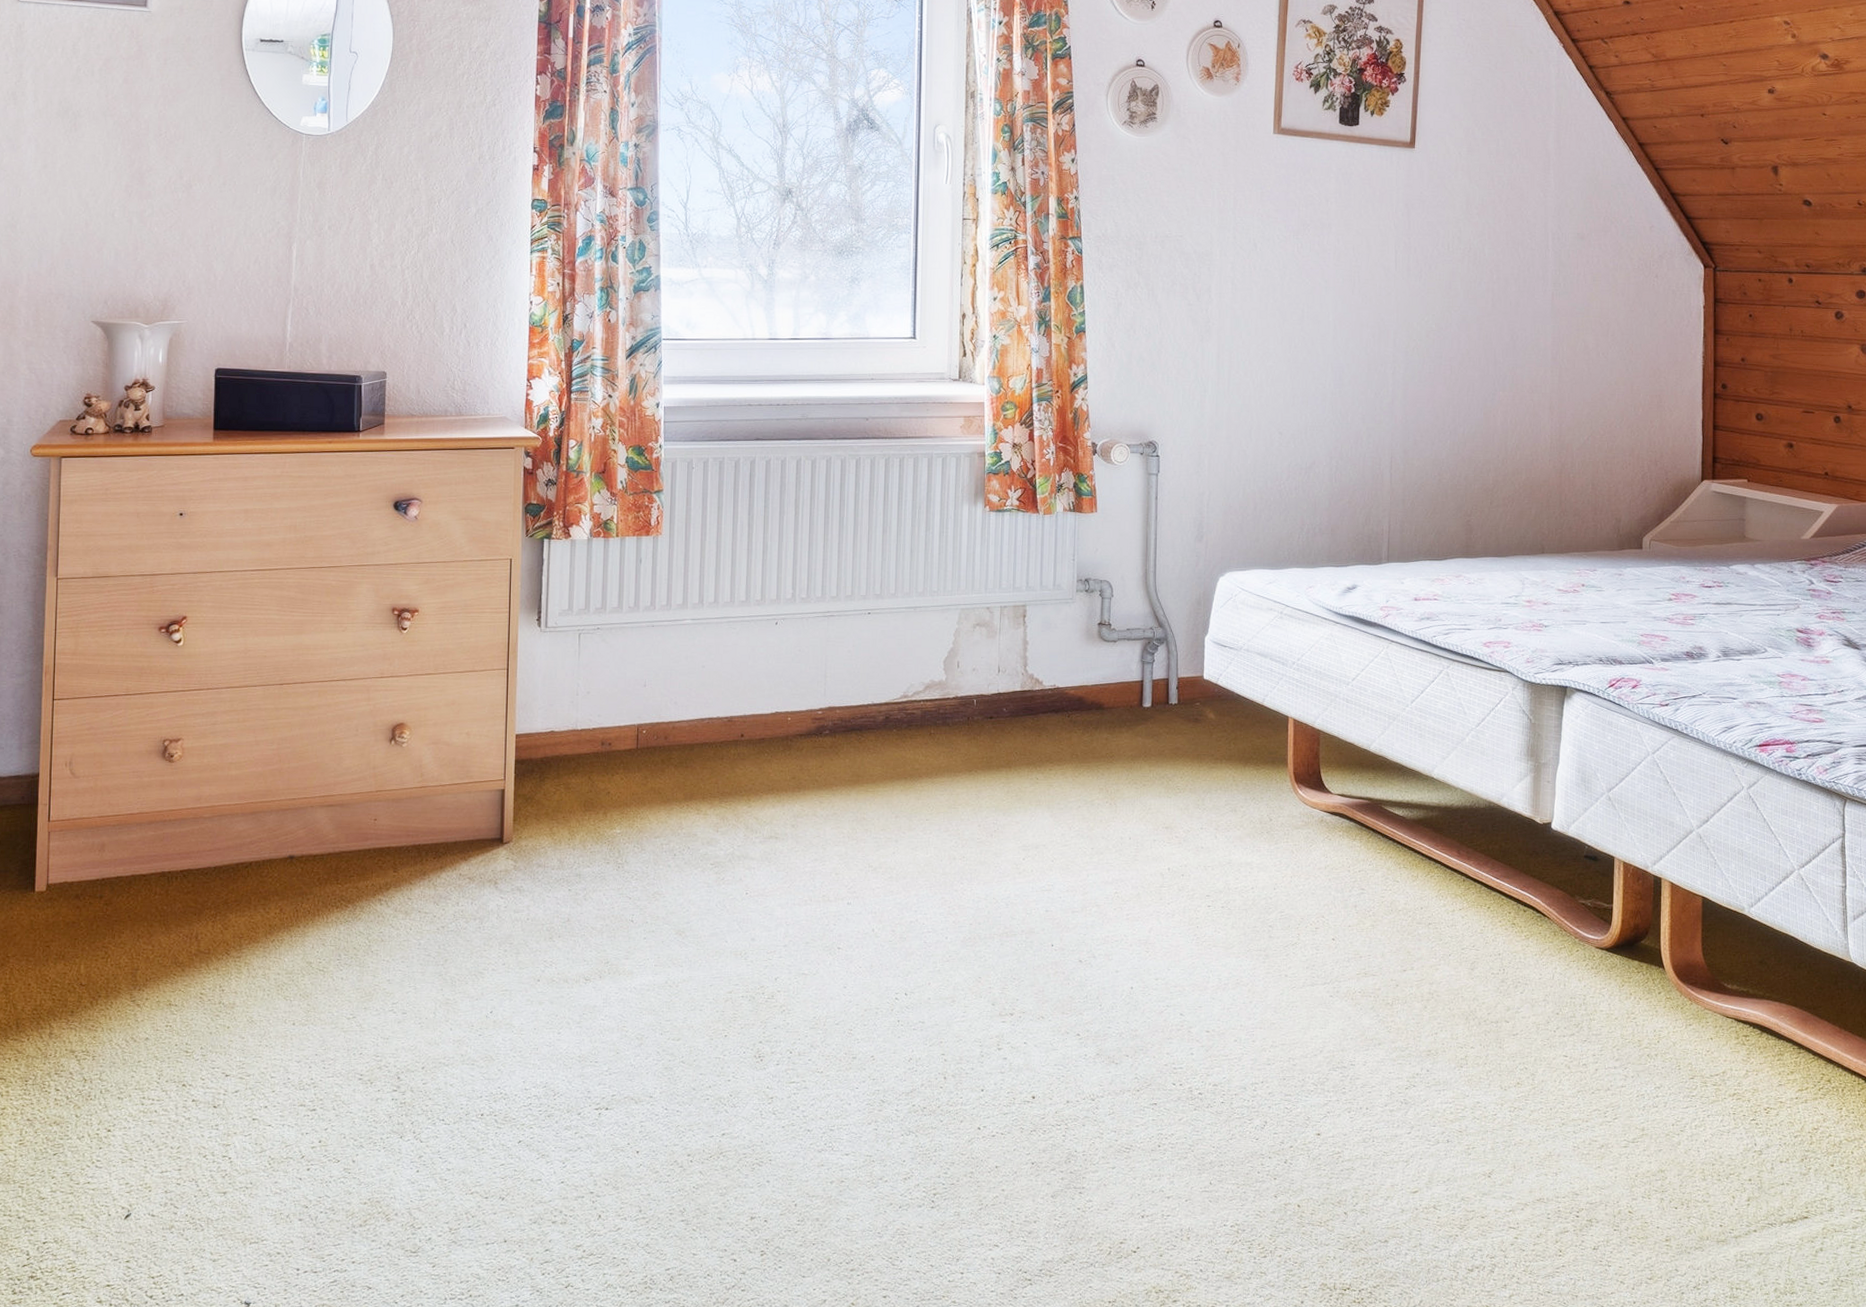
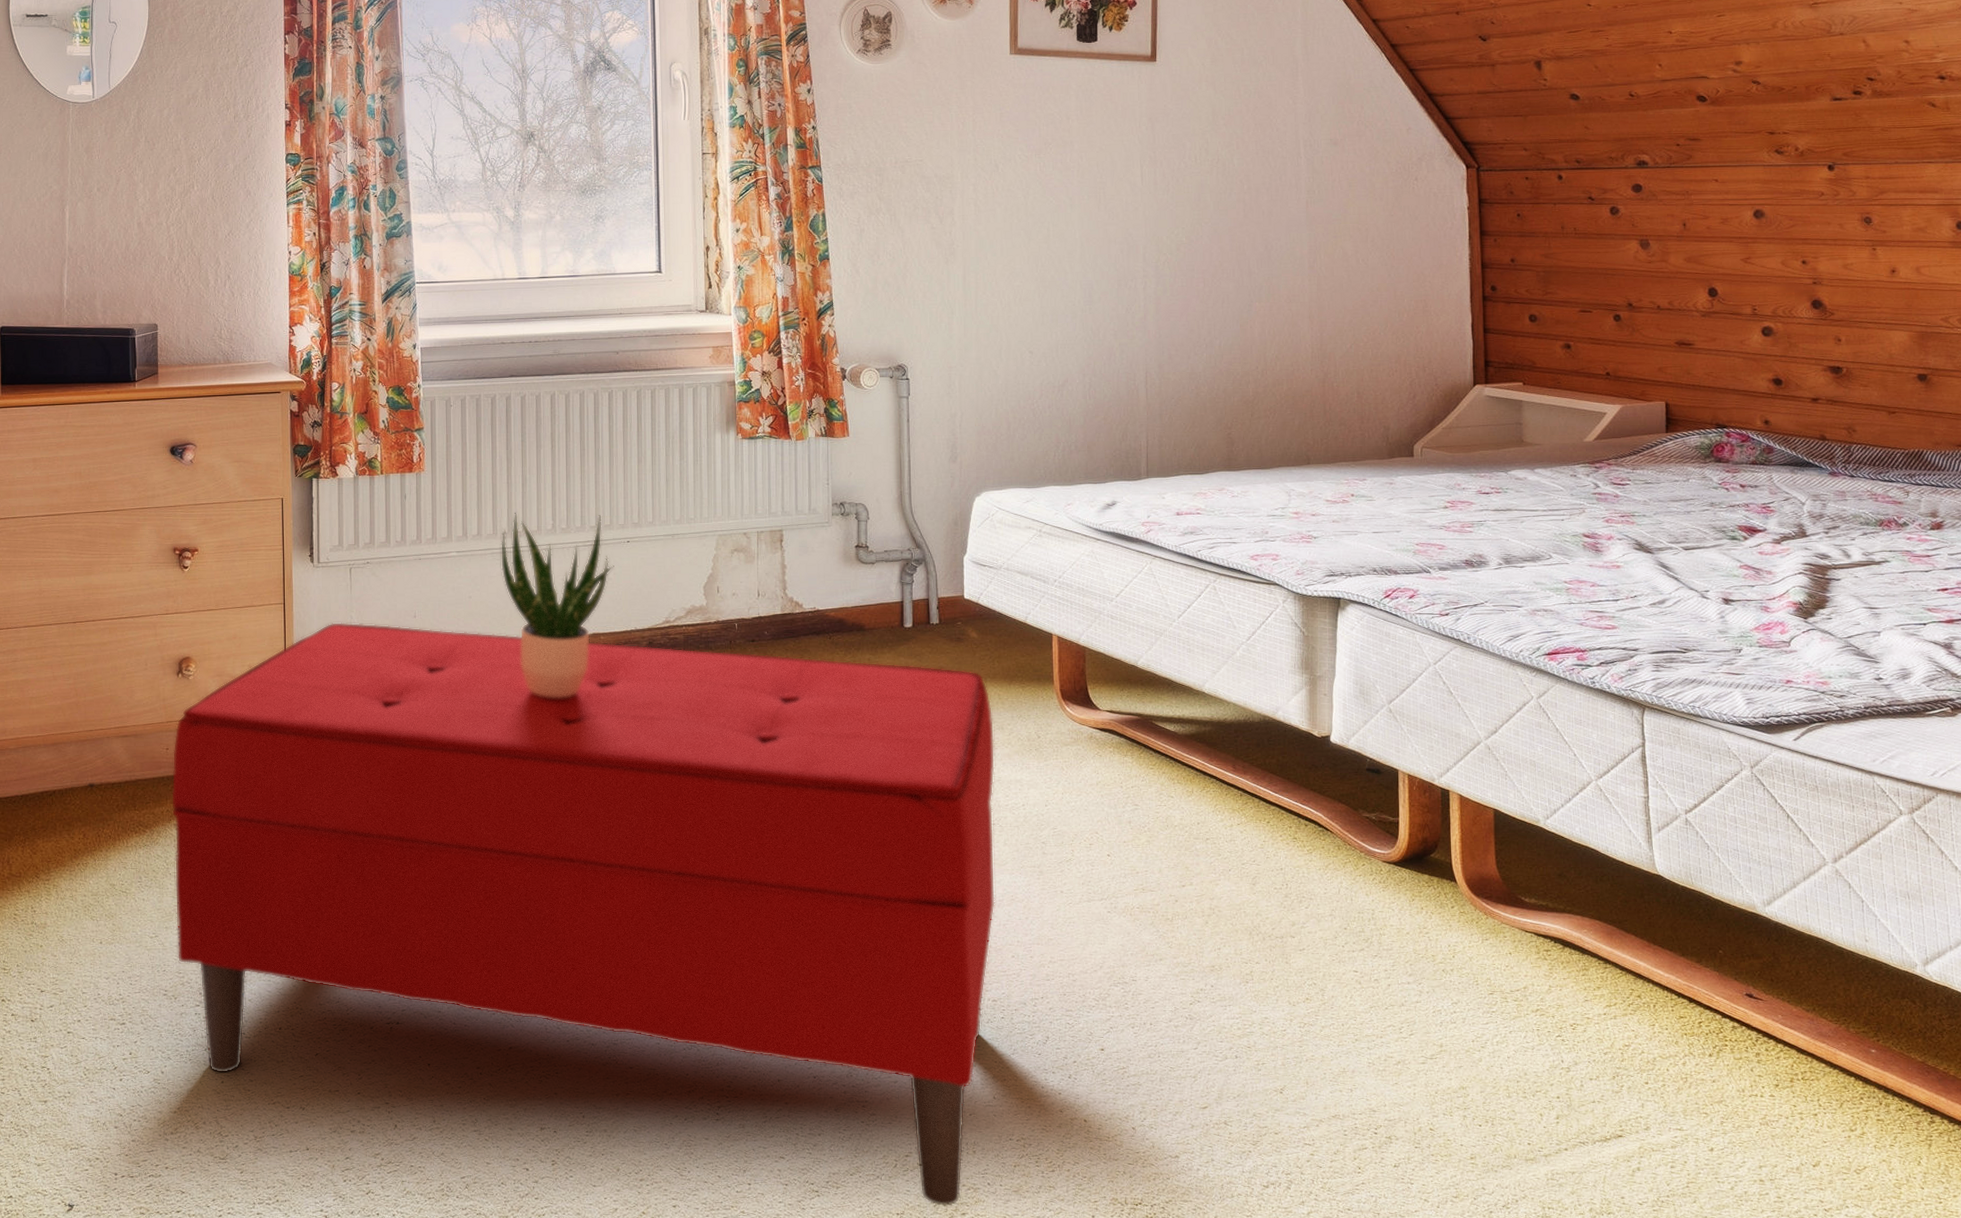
bench: none [375,690,1228,1294] -> present [171,622,995,1207]
potted plant: none [736,581,854,773] -> present [500,513,614,698]

